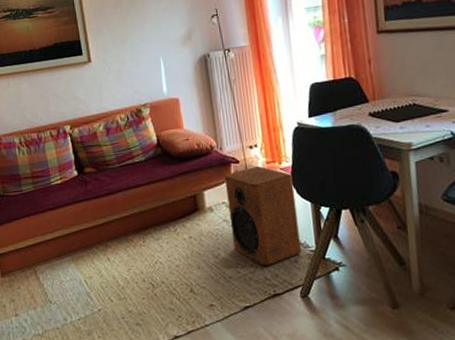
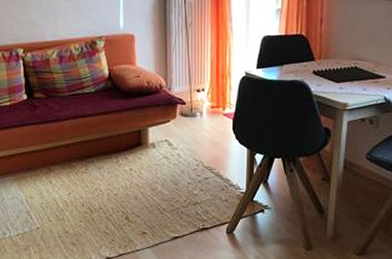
speaker: present [224,166,301,266] -> none [169,110,234,202]

